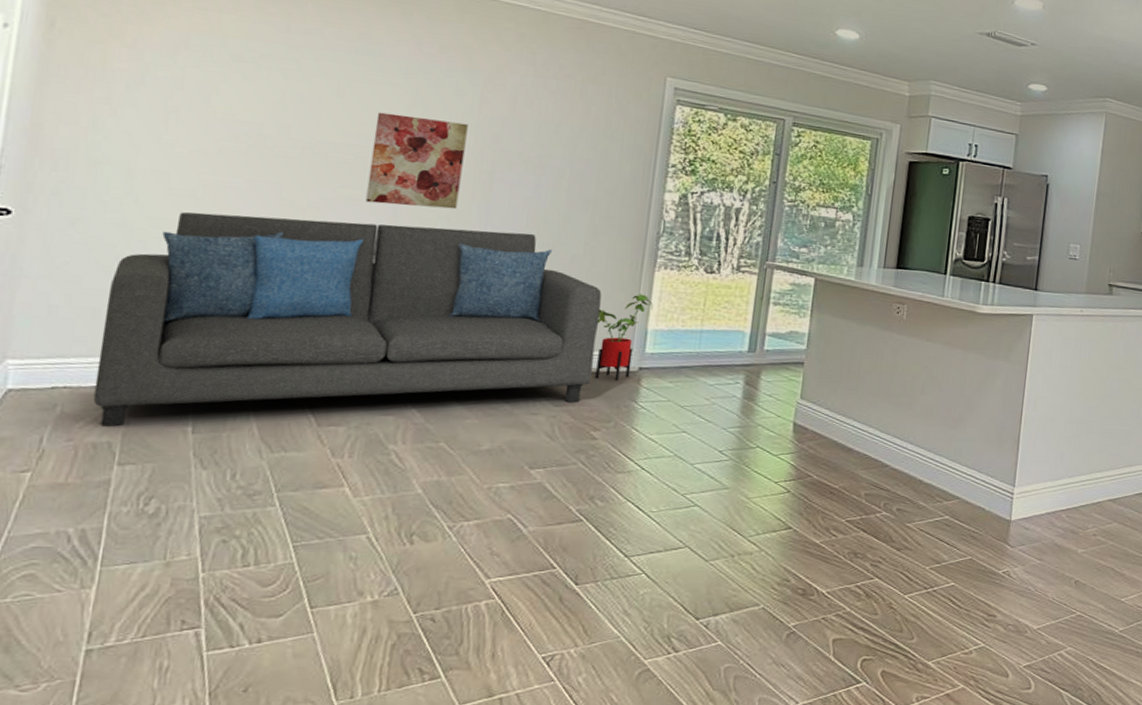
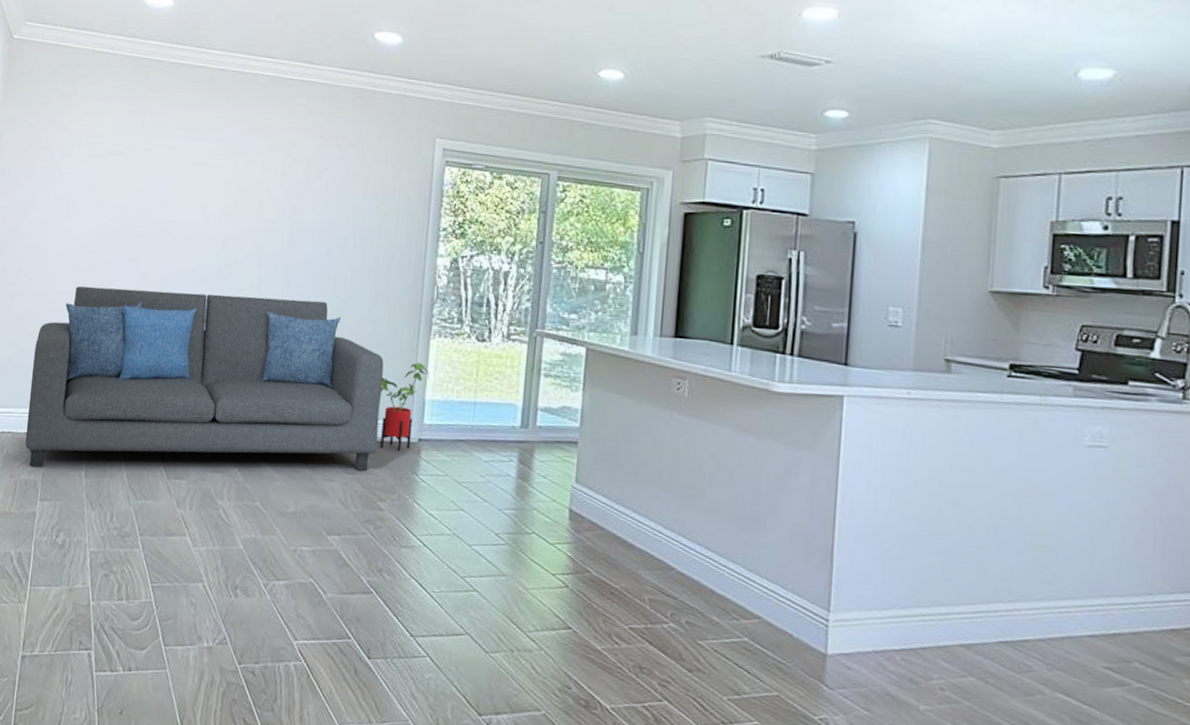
wall art: present [365,112,468,209] -> none [198,191,272,279]

